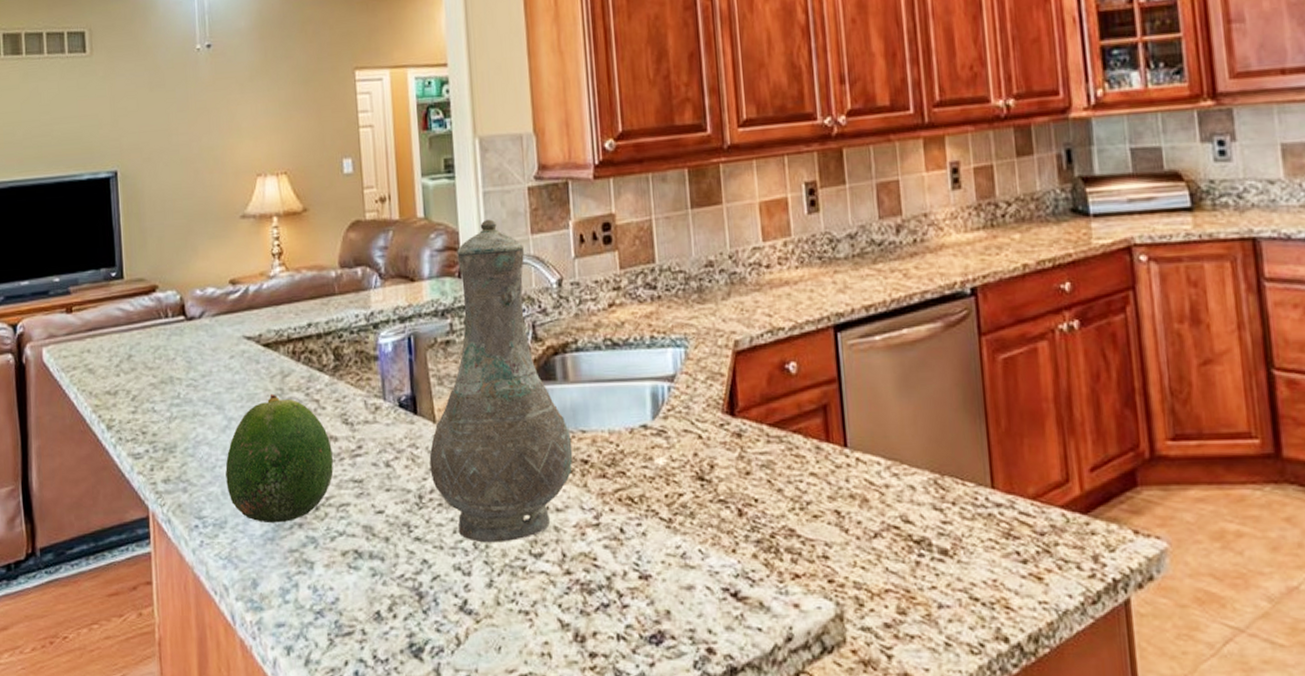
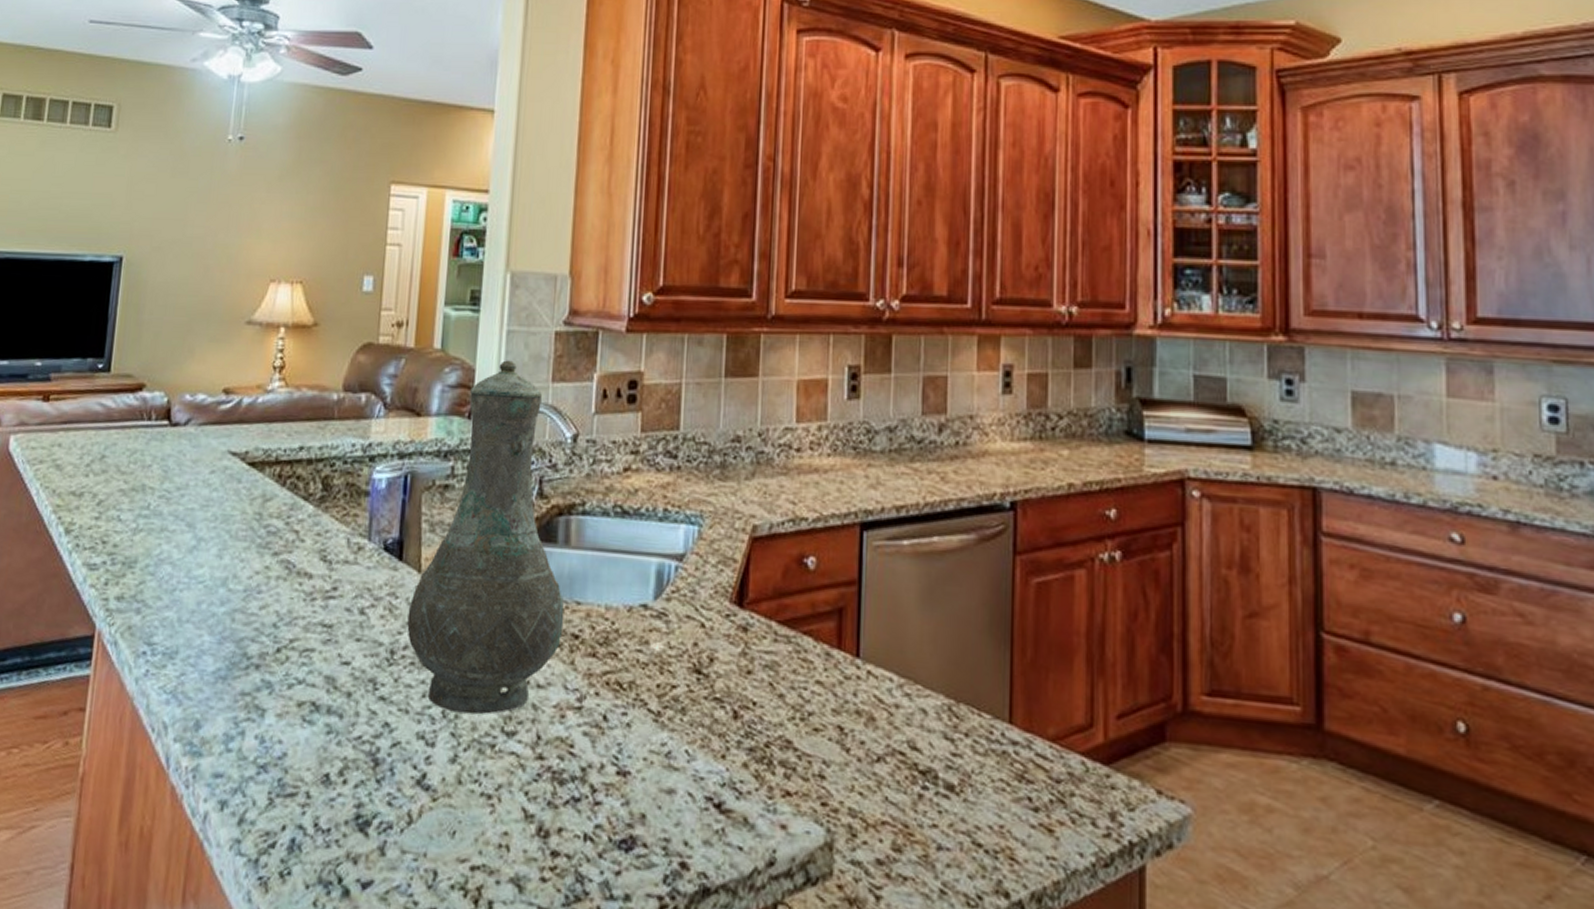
fruit: present [225,393,333,524] -> none [184,517,305,661]

